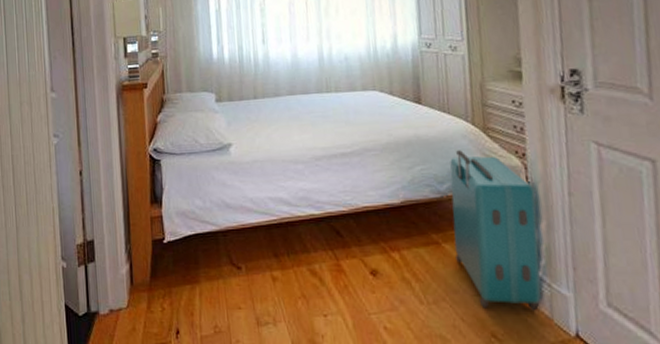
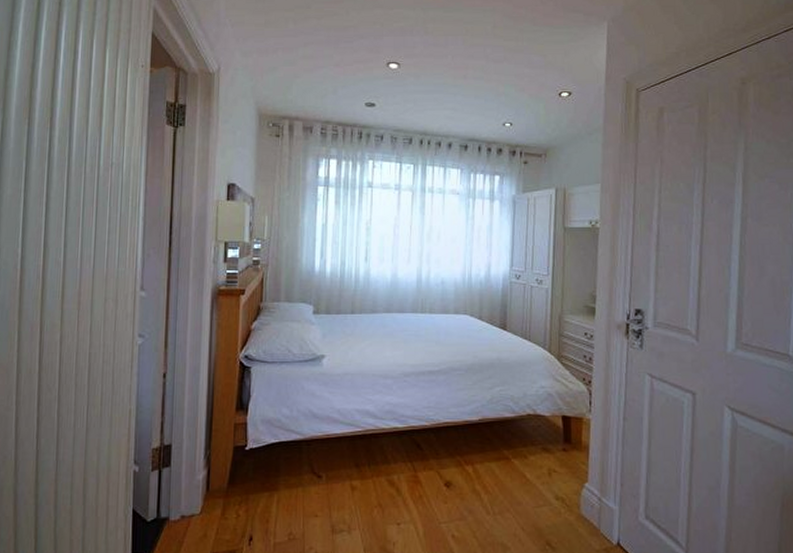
suitcase: present [450,150,542,311] -> none [522,375,596,522]

